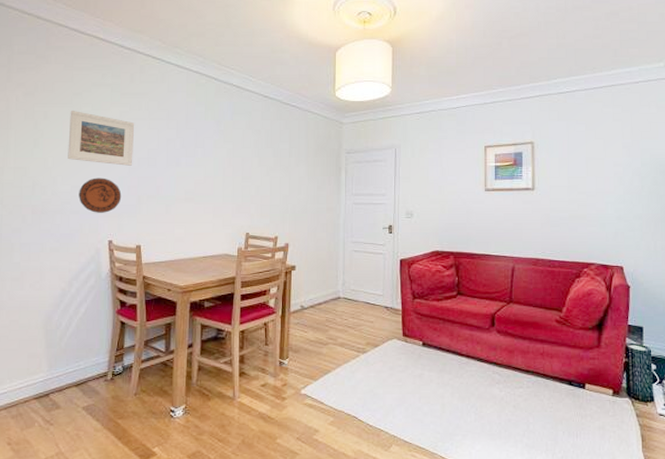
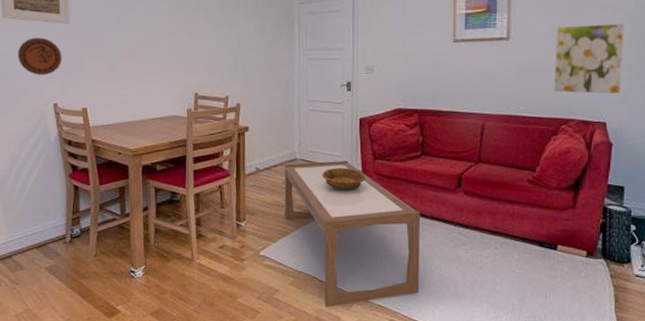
coffee table: none [327,300,457,448] -> present [284,161,421,307]
decorative bowl: none [364,306,405,330] -> present [322,167,366,191]
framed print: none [575,177,635,241] -> present [554,23,624,95]

